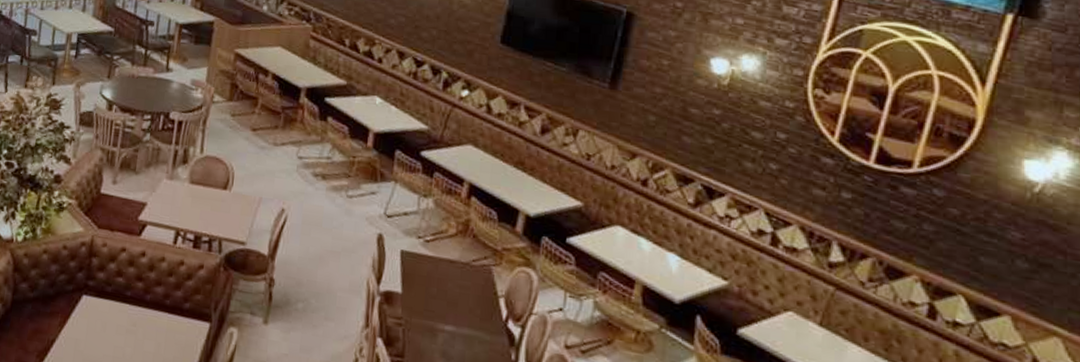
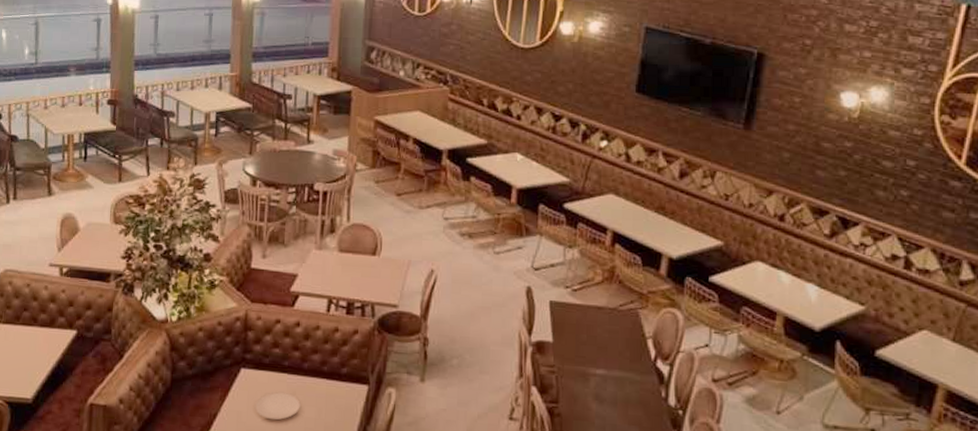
plate: none [93,322,140,352] -> present [254,391,301,421]

